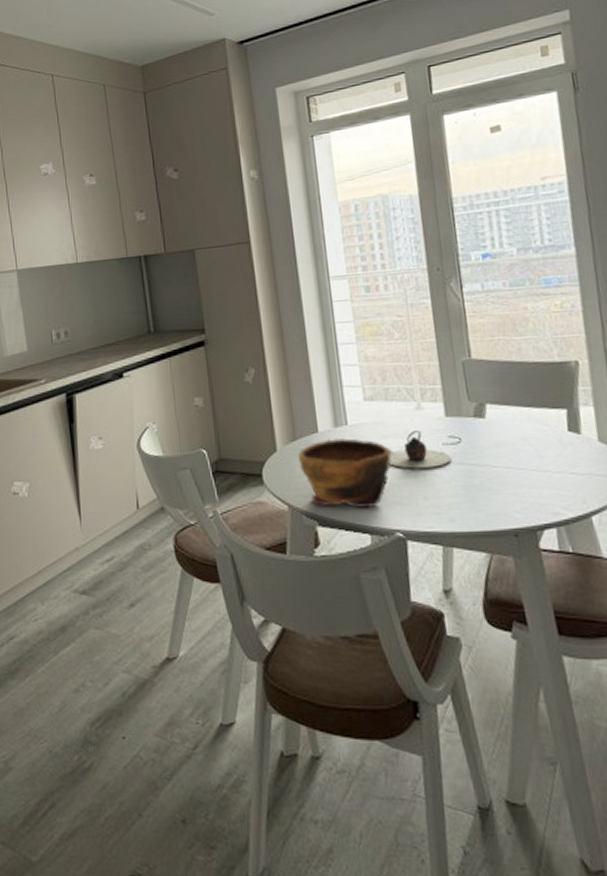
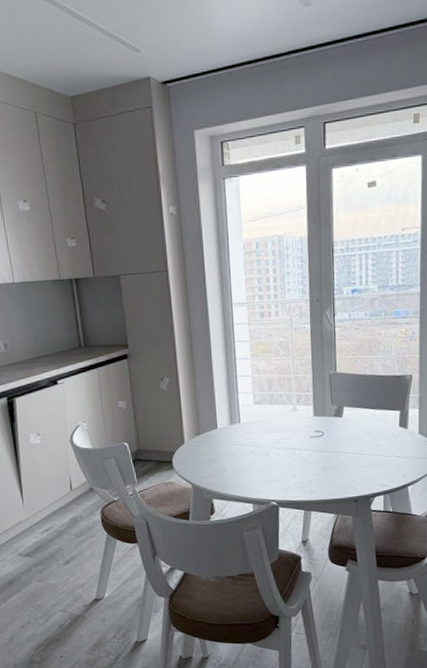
bowl: present [298,438,394,509] -> none [201,433,274,485]
teapot: present [388,430,452,469] -> none [269,427,316,455]

